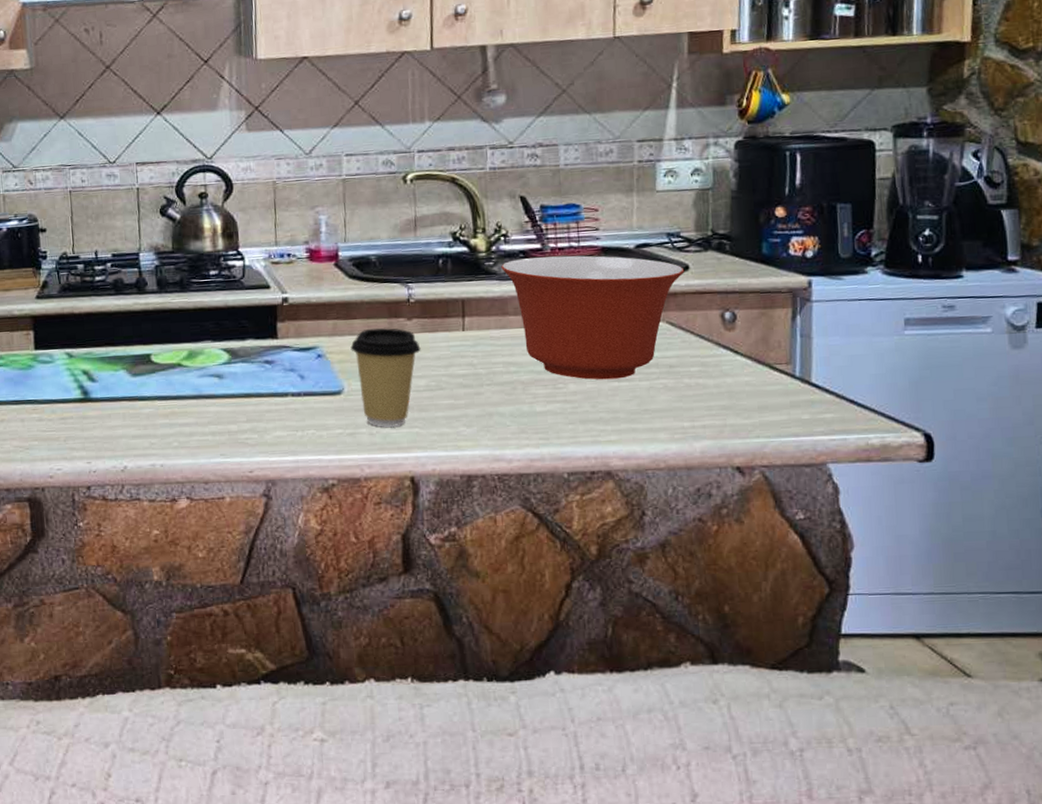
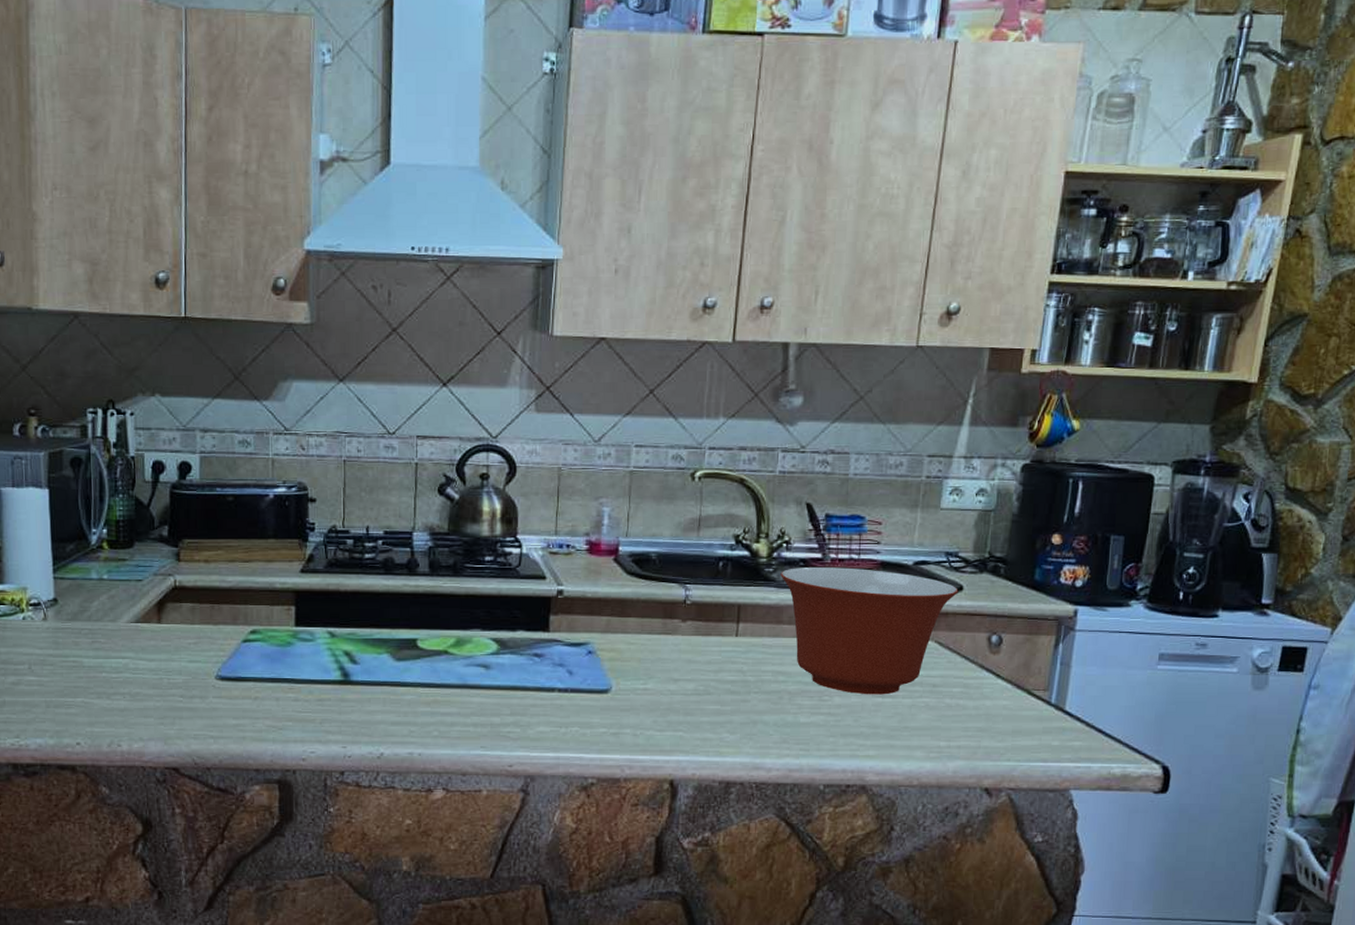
coffee cup: present [350,327,421,428] -> none [622,627,693,730]

